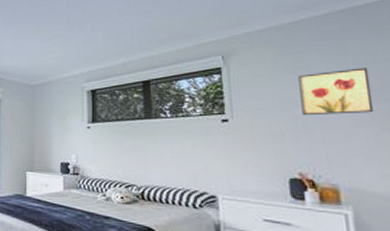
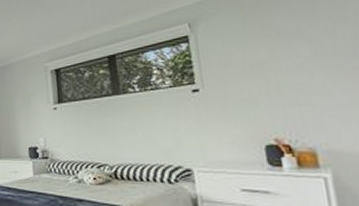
wall art: present [298,67,374,116] -> none [268,24,348,80]

